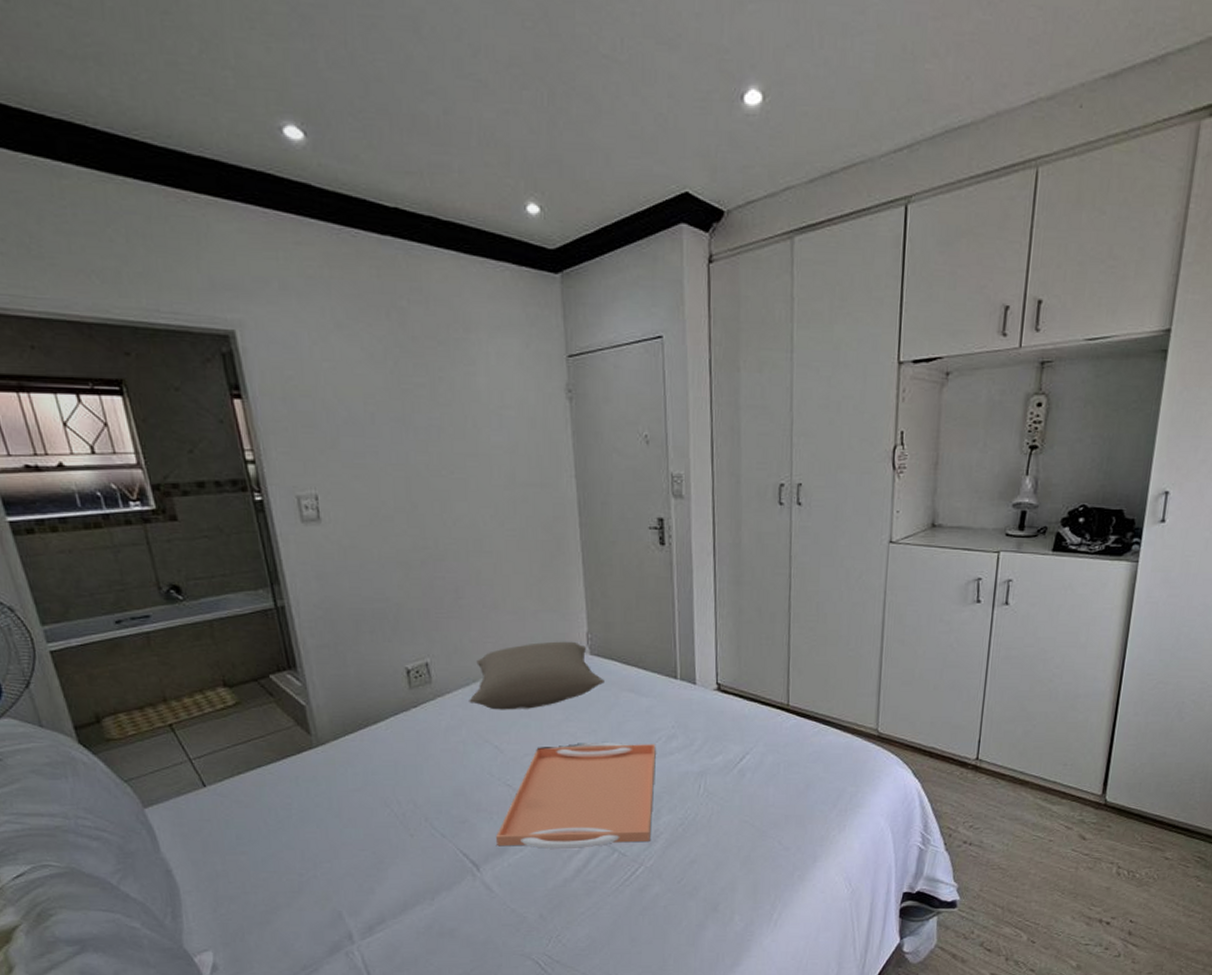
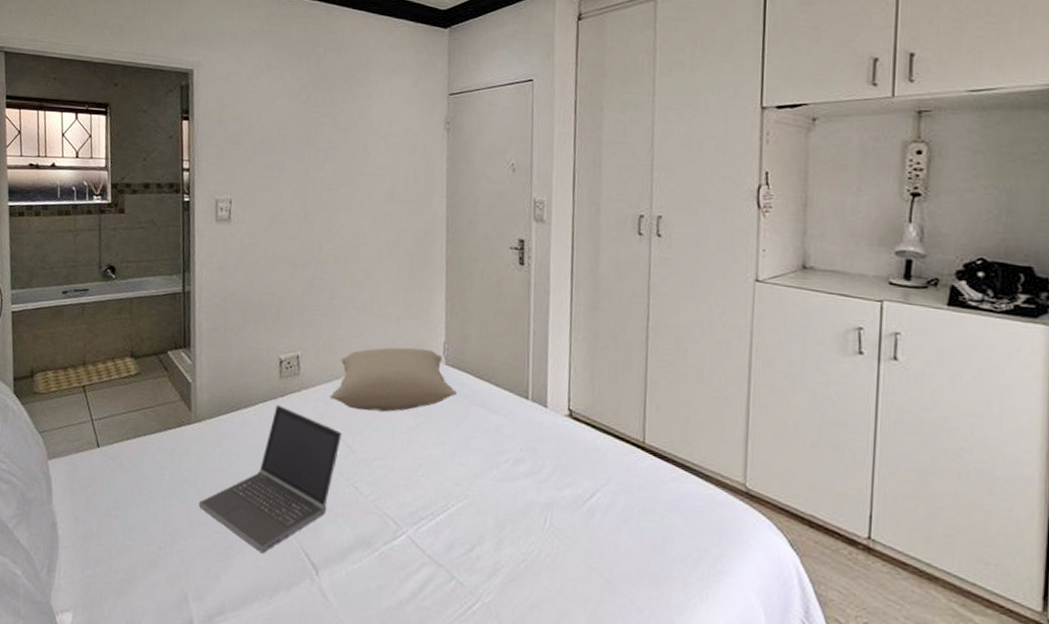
laptop computer: none [338,716,487,861] -> present [199,404,342,554]
serving tray: present [495,743,656,849] -> none [337,452,503,574]

